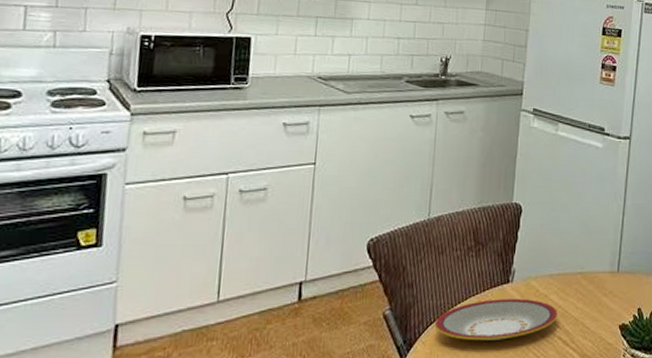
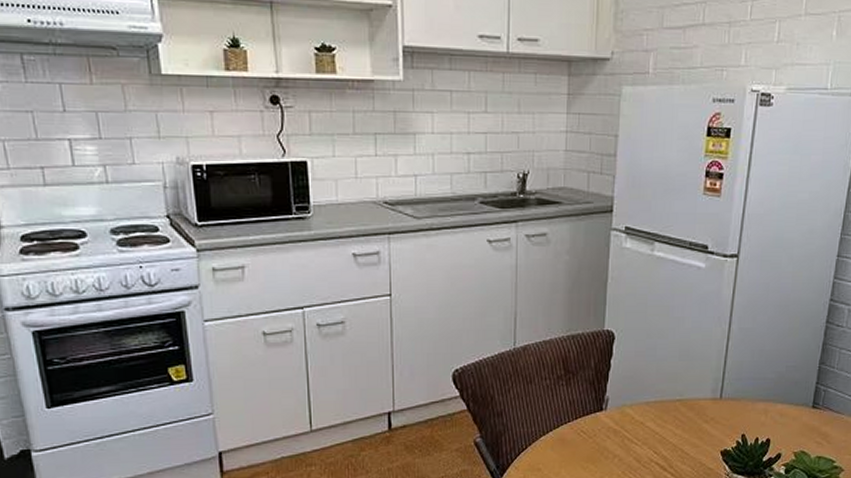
plate: present [434,298,557,341] -> none [526,426,654,466]

